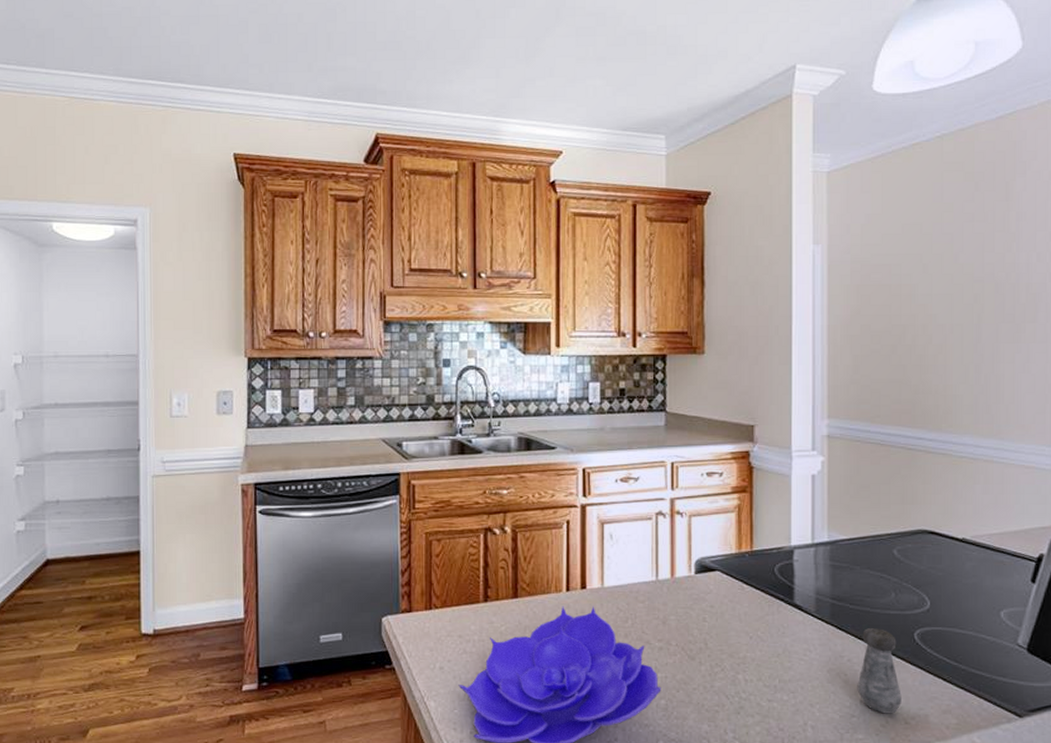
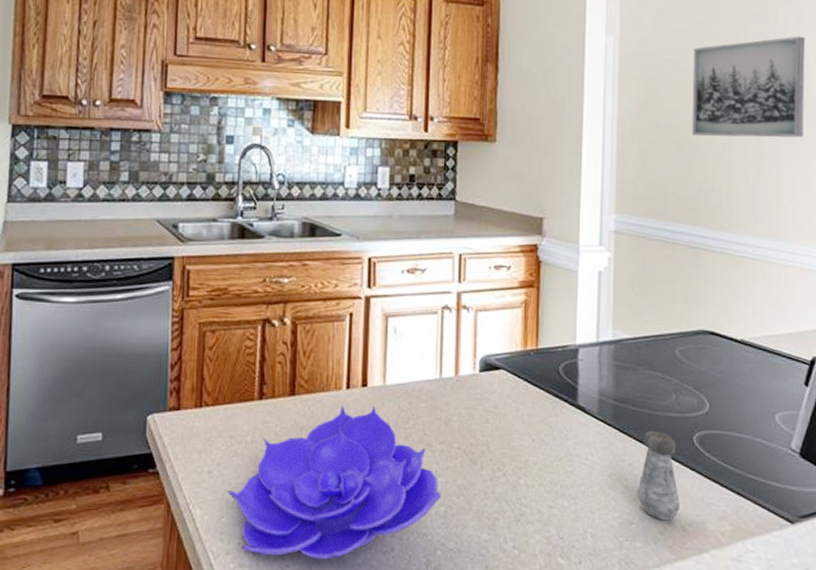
wall art: none [905,233,1026,339] -> present [691,36,805,138]

